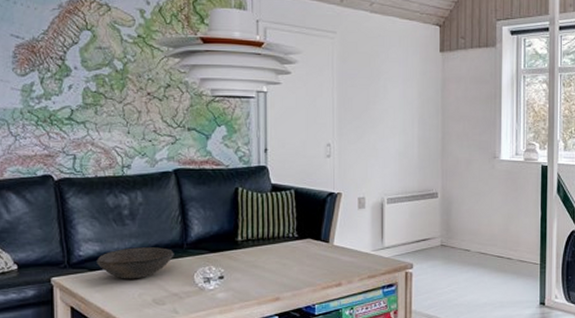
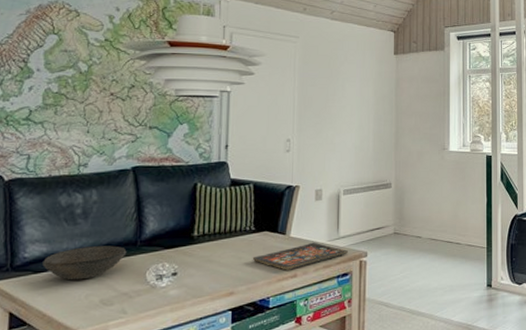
board game: none [296,251,393,279] -> present [252,242,348,271]

